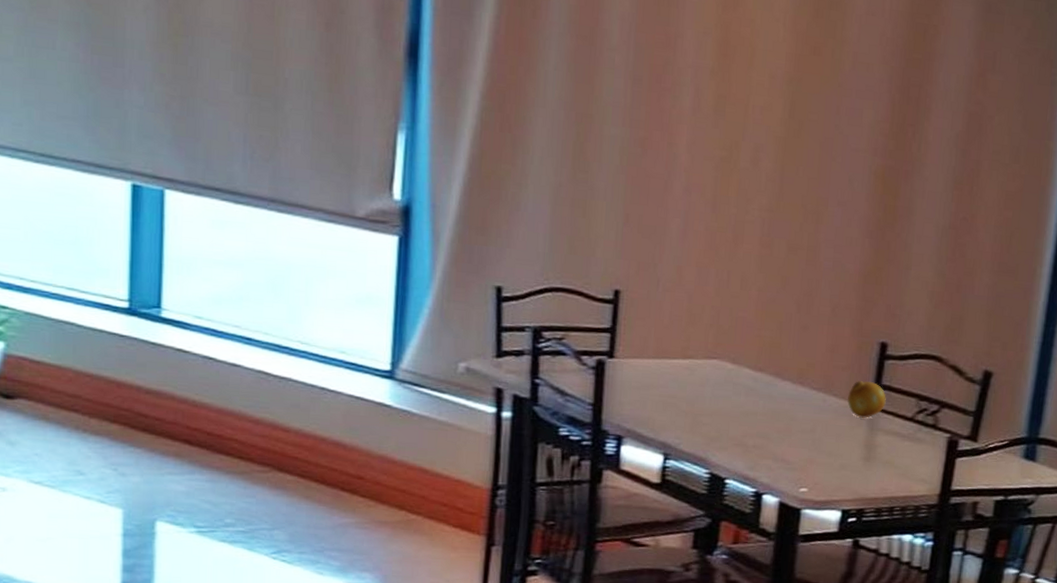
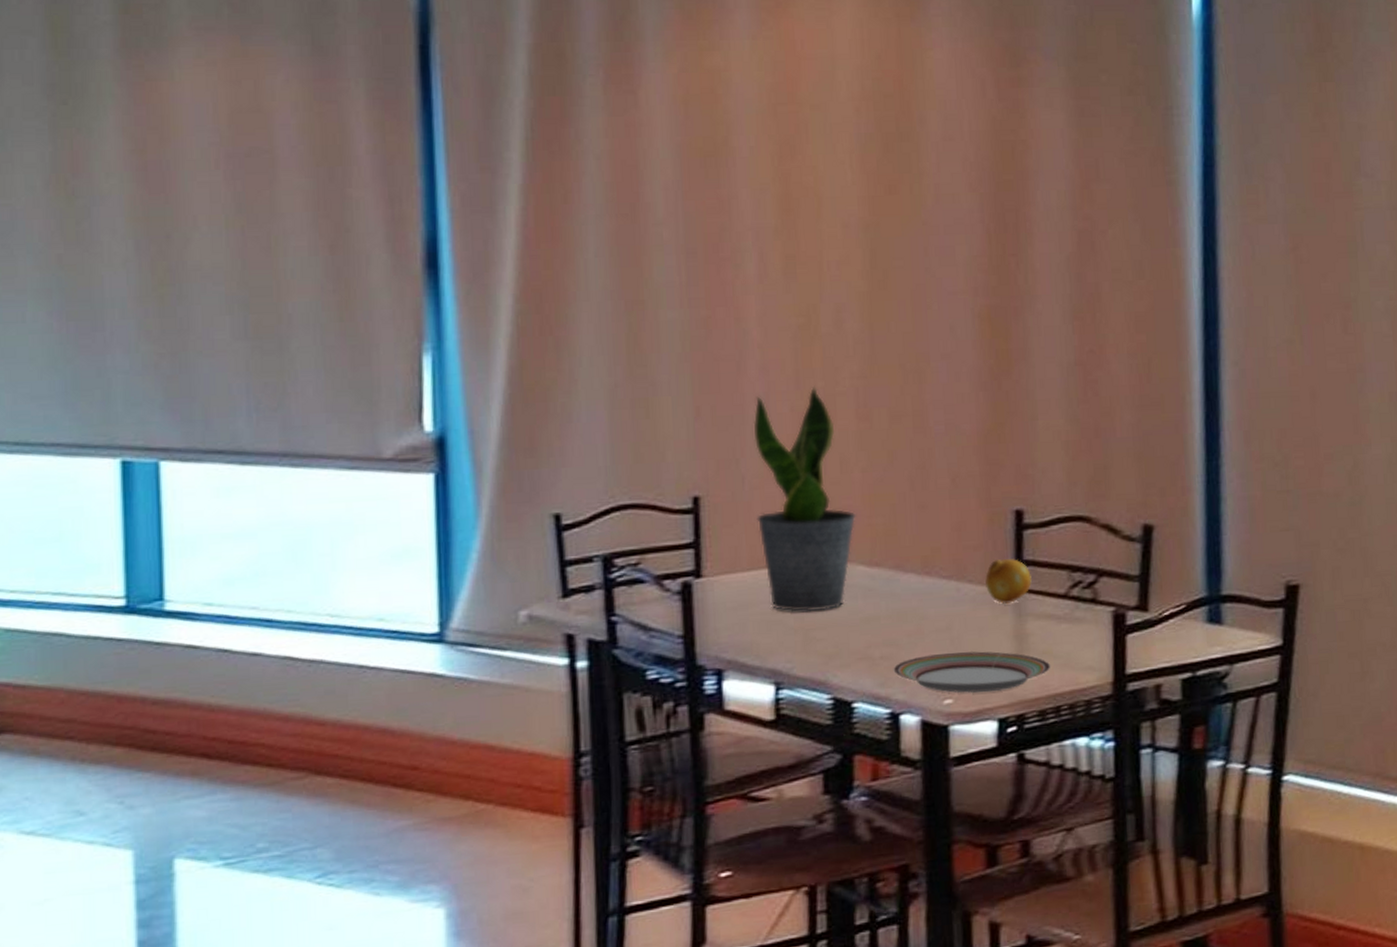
potted plant: none [665,211,749,401] -> present [753,385,856,612]
plate: none [762,450,891,488] -> present [893,651,1051,693]

